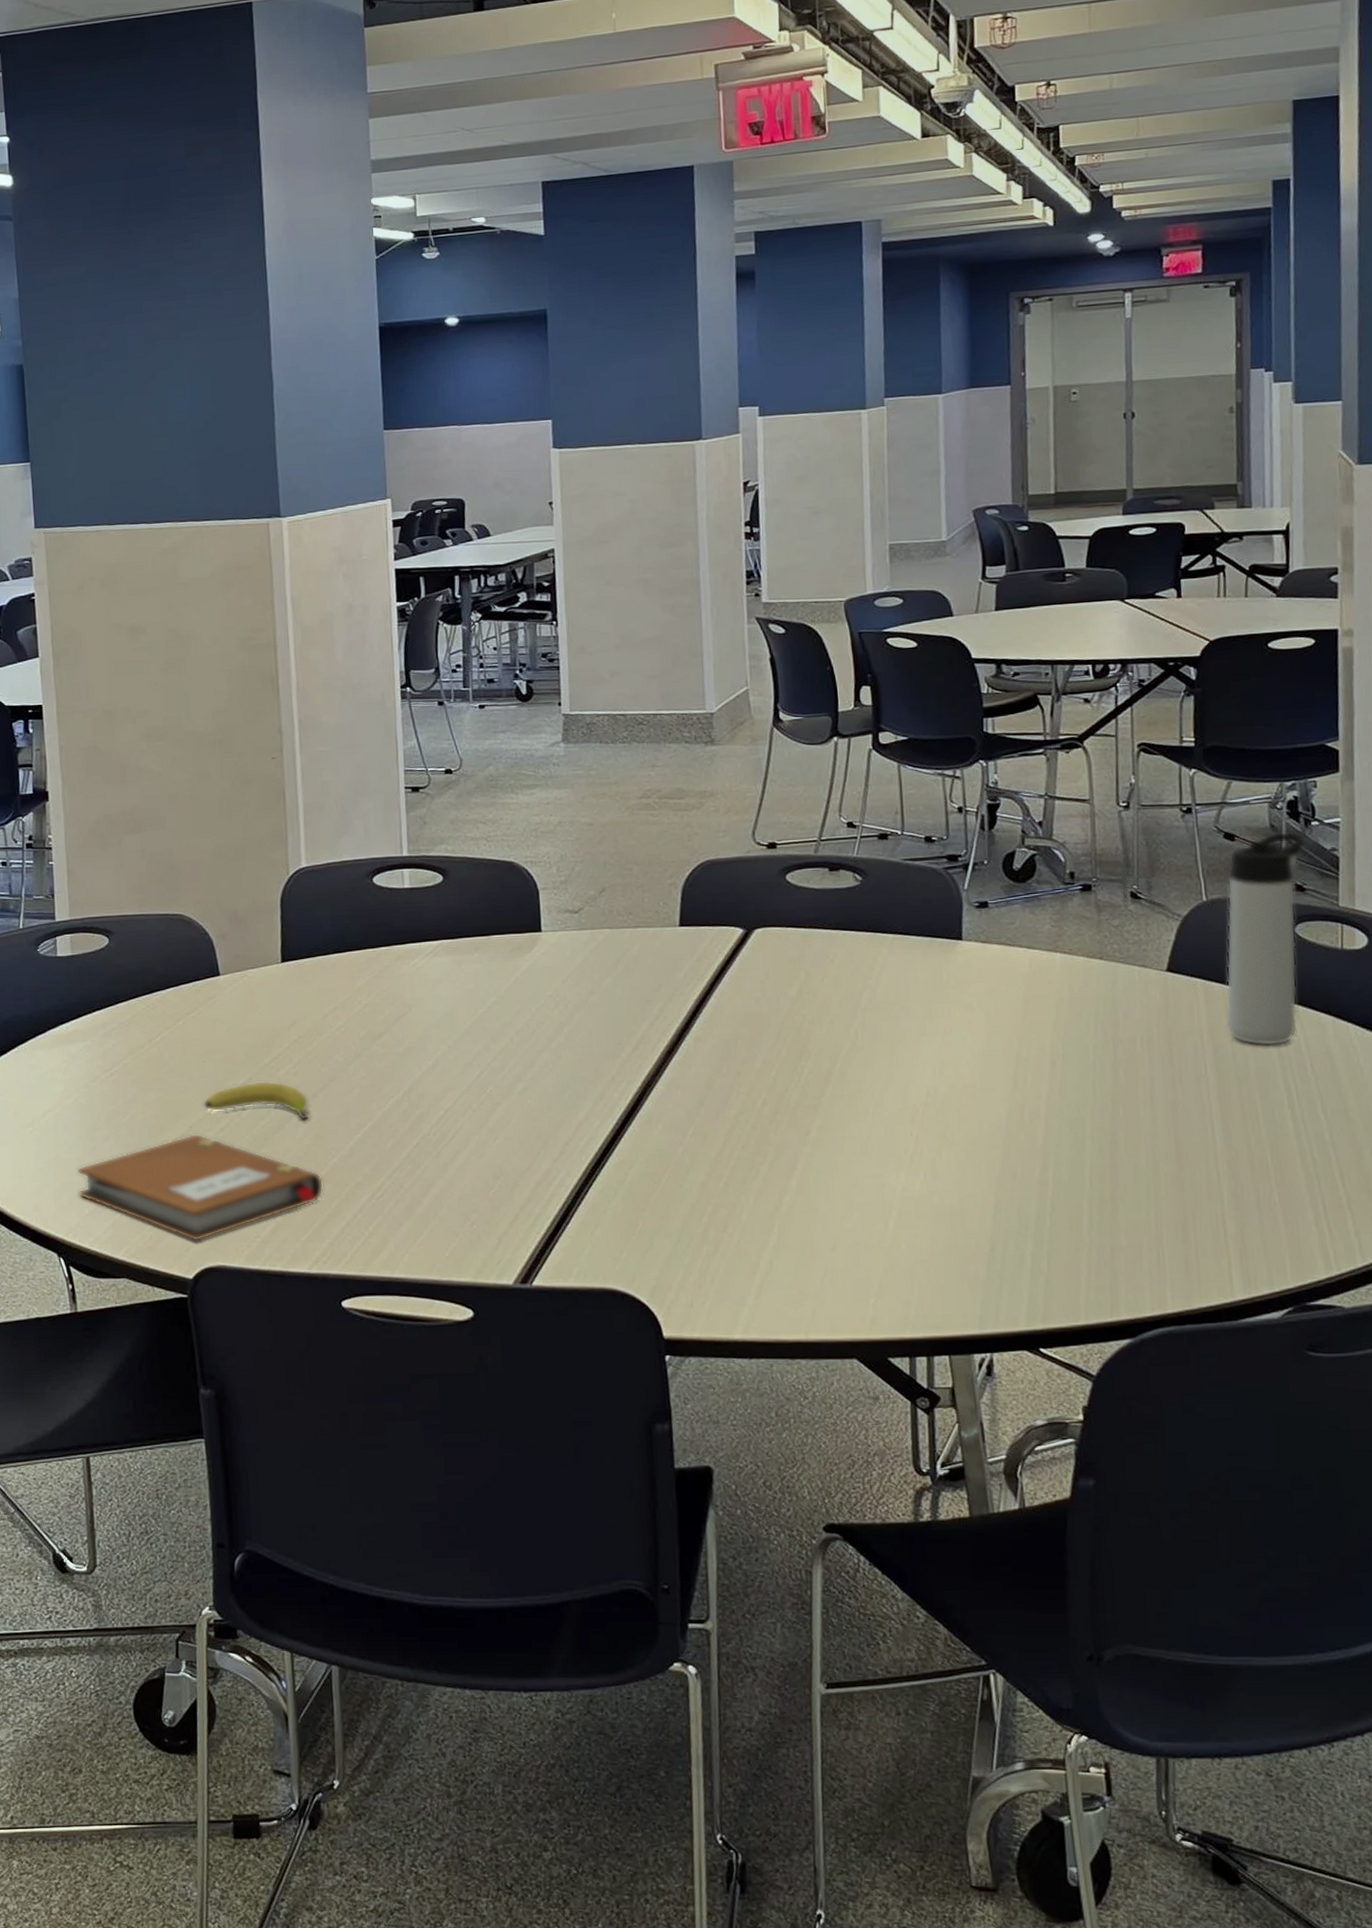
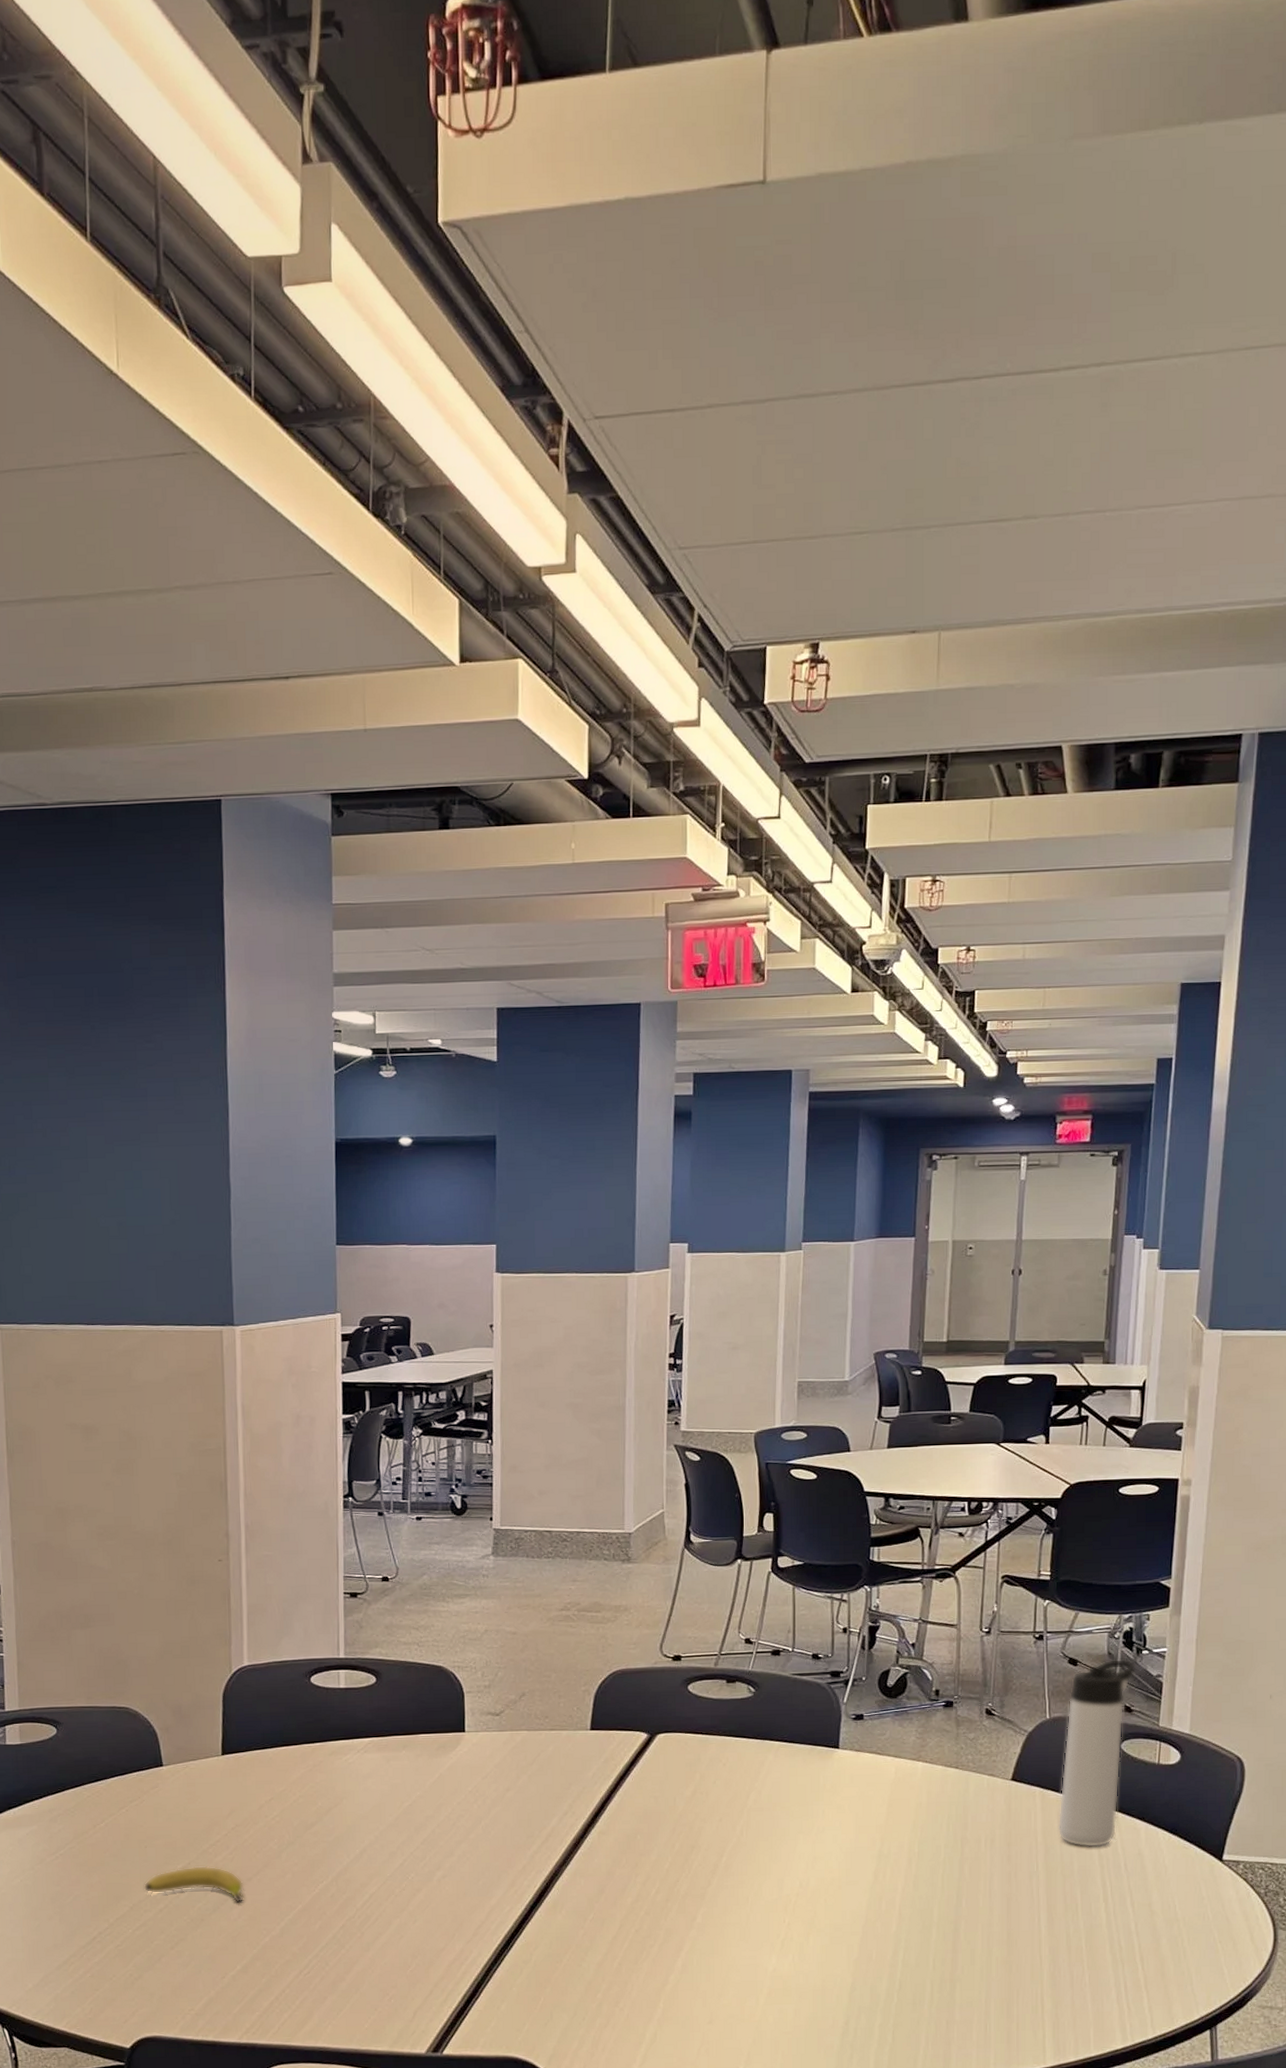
notebook: present [77,1133,324,1242] -> none [22,1914,255,2014]

